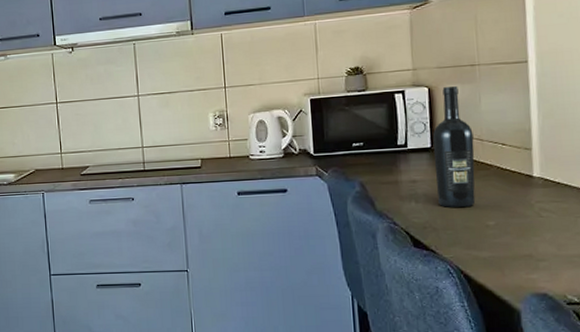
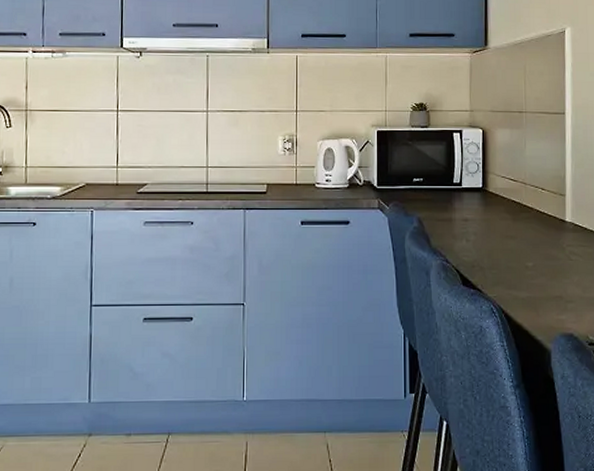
wine bottle: present [432,86,476,207] -> none [484,130,519,247]

